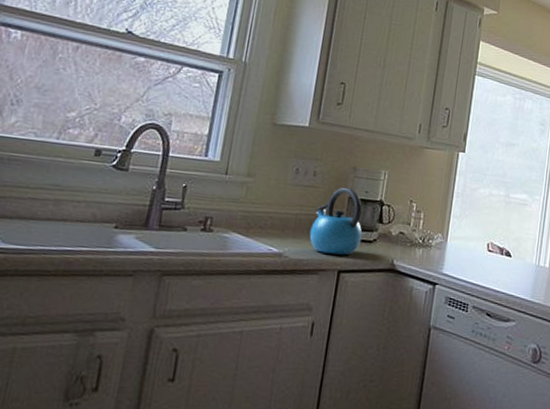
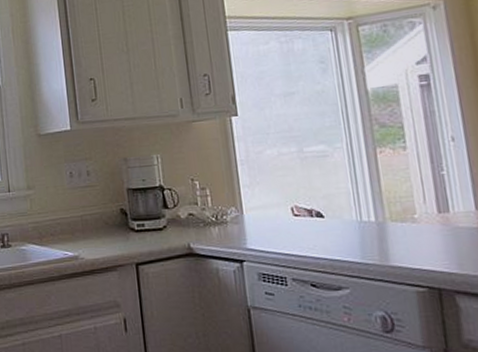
kettle: present [309,187,363,255] -> none [97,179,151,249]

